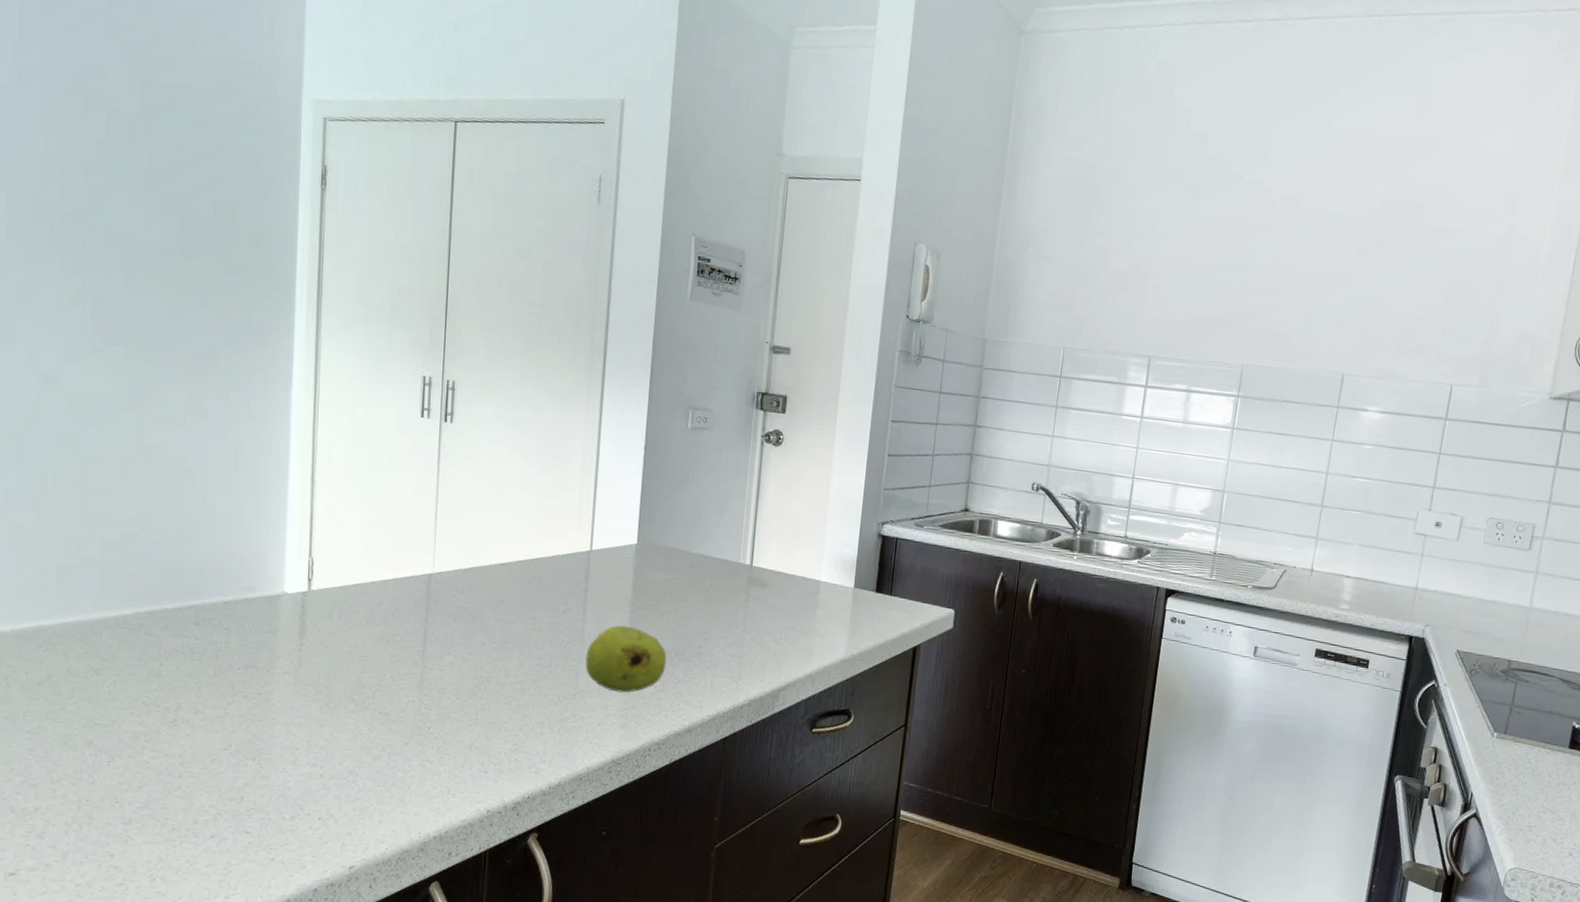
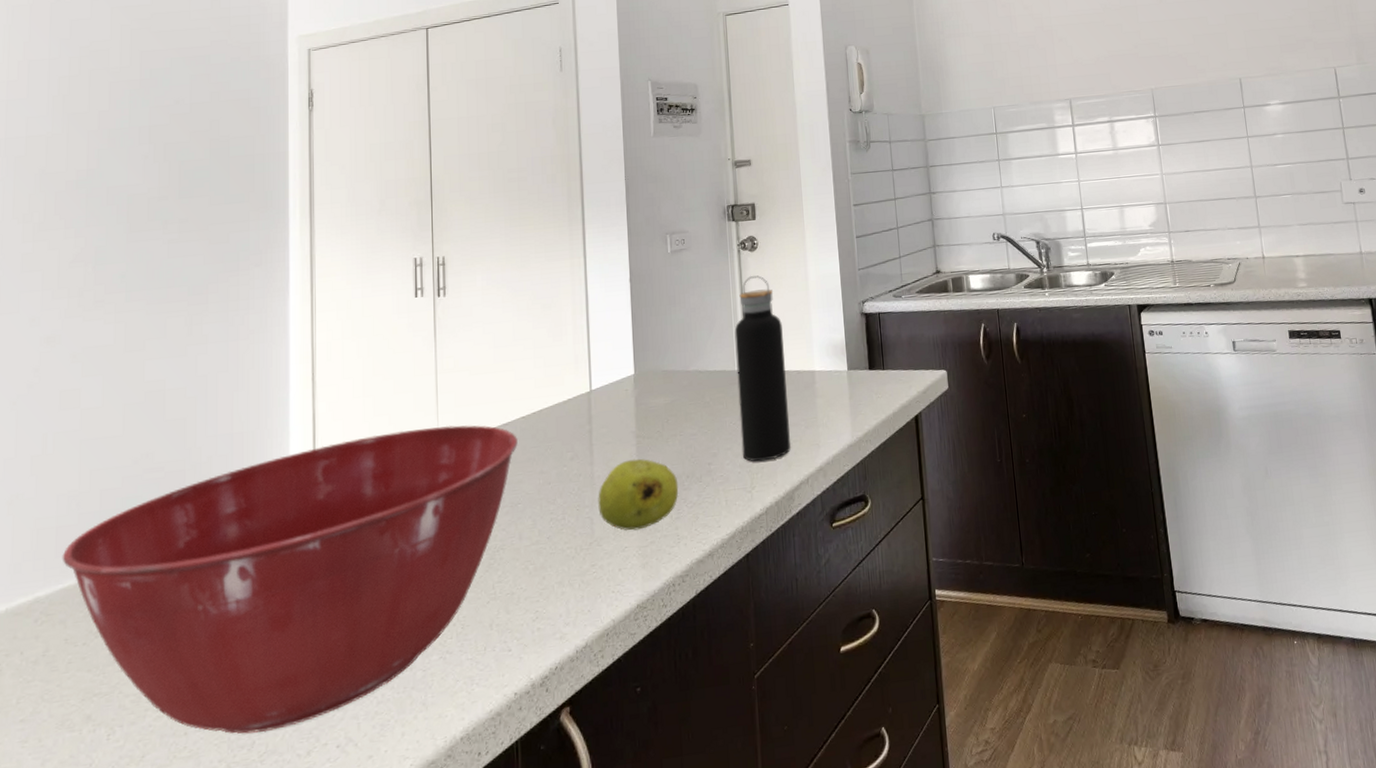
mixing bowl: none [63,544,513,792] -> present [62,425,518,734]
water bottle: none [734,471,795,657] -> present [734,275,791,462]

